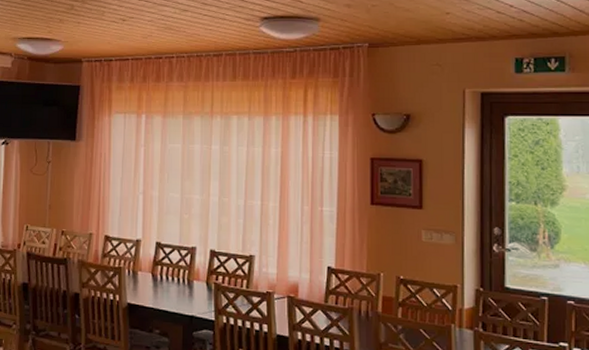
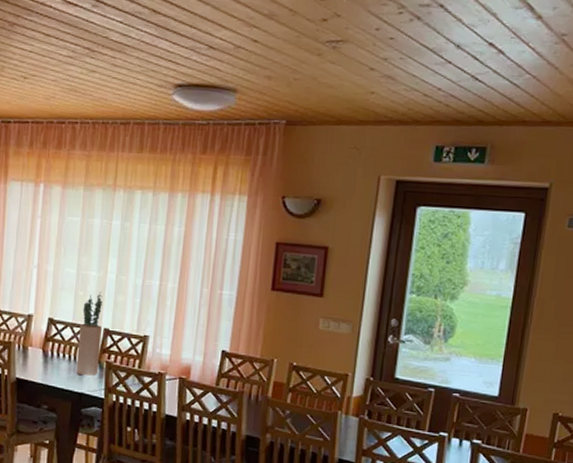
vase: none [185,214,208,299] -> present [76,291,103,377]

